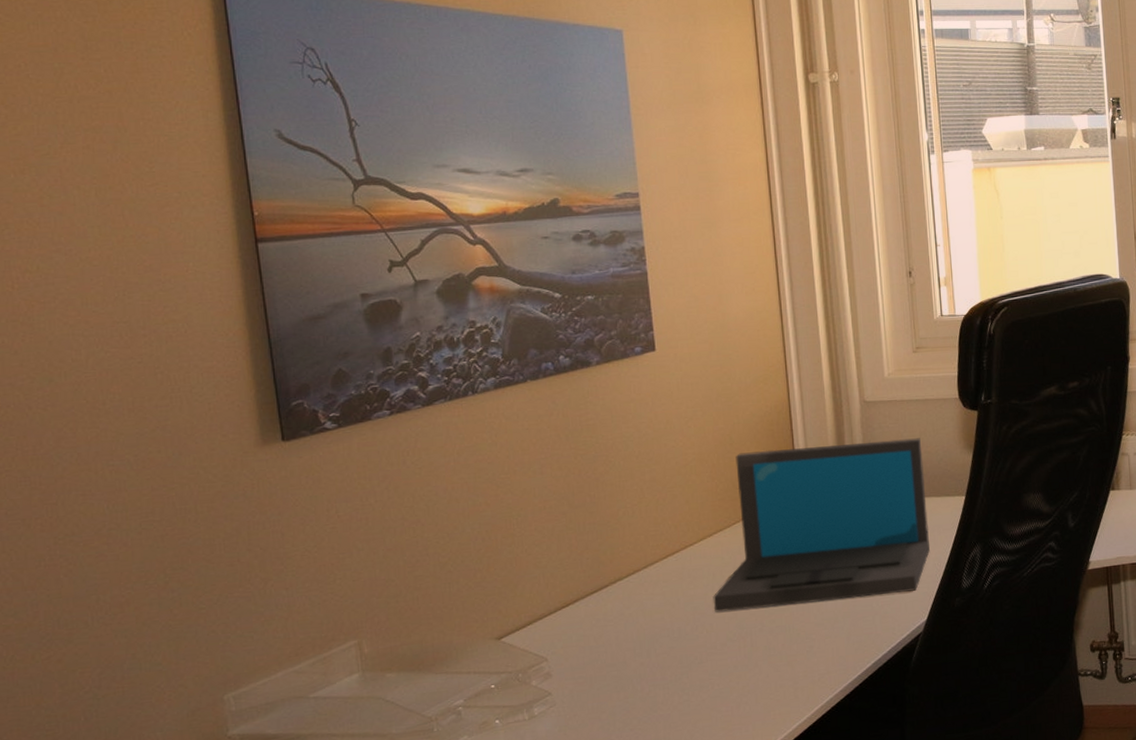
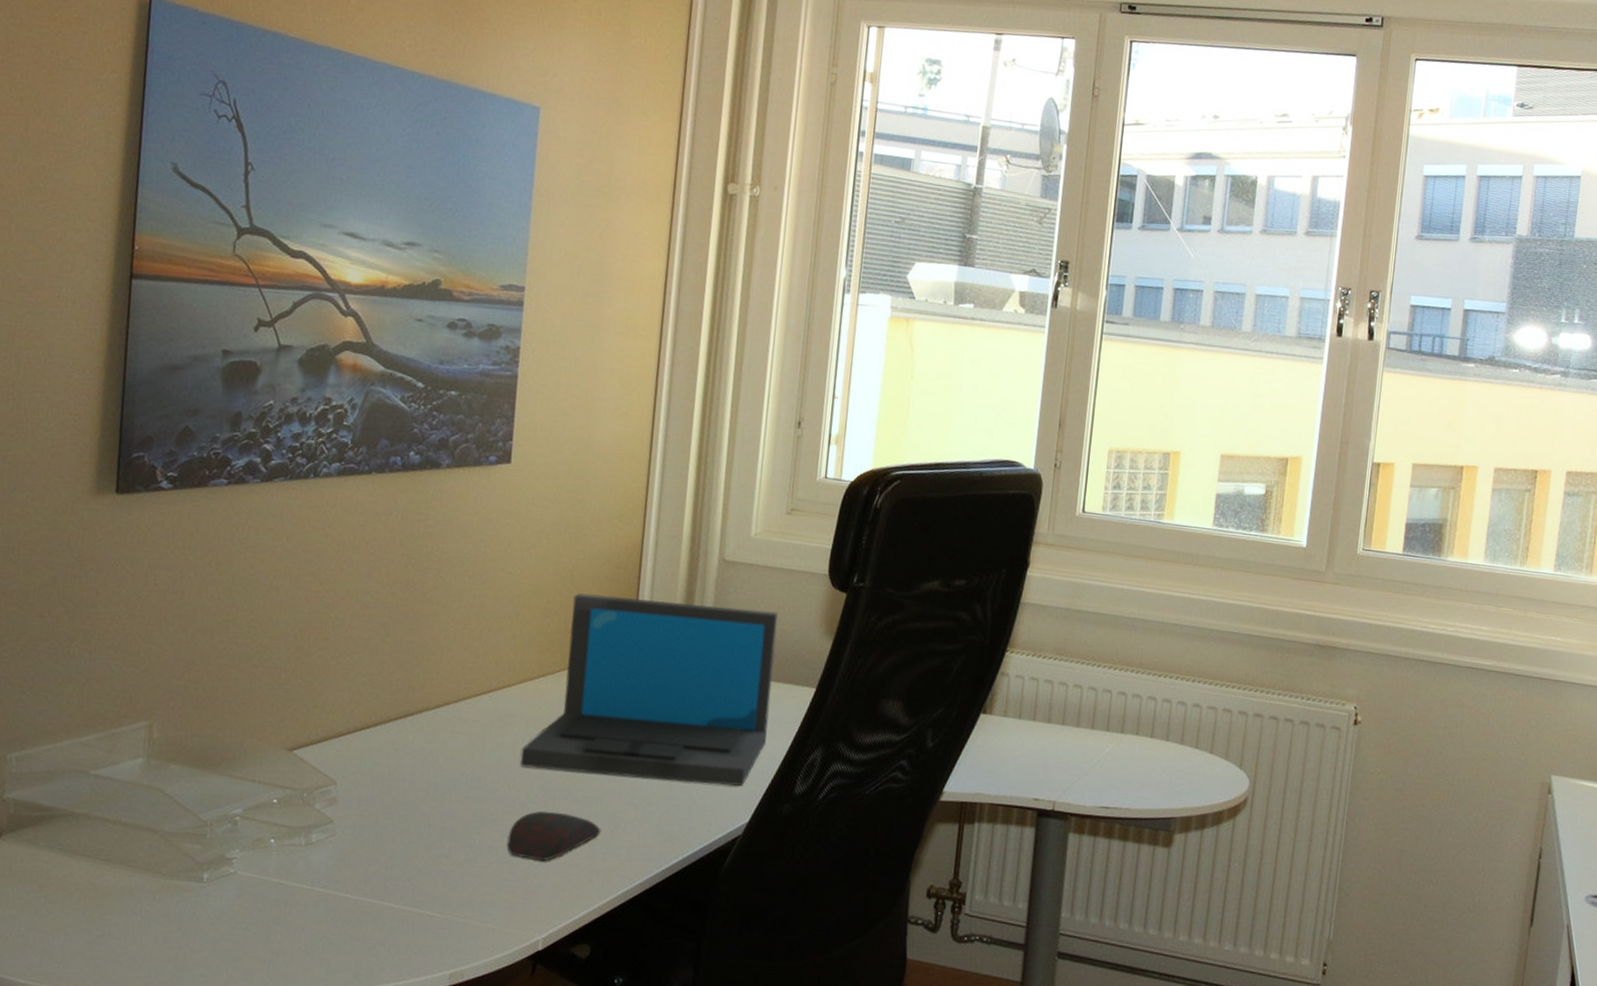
computer mouse: none [715,644,798,690] -> present [507,811,601,862]

